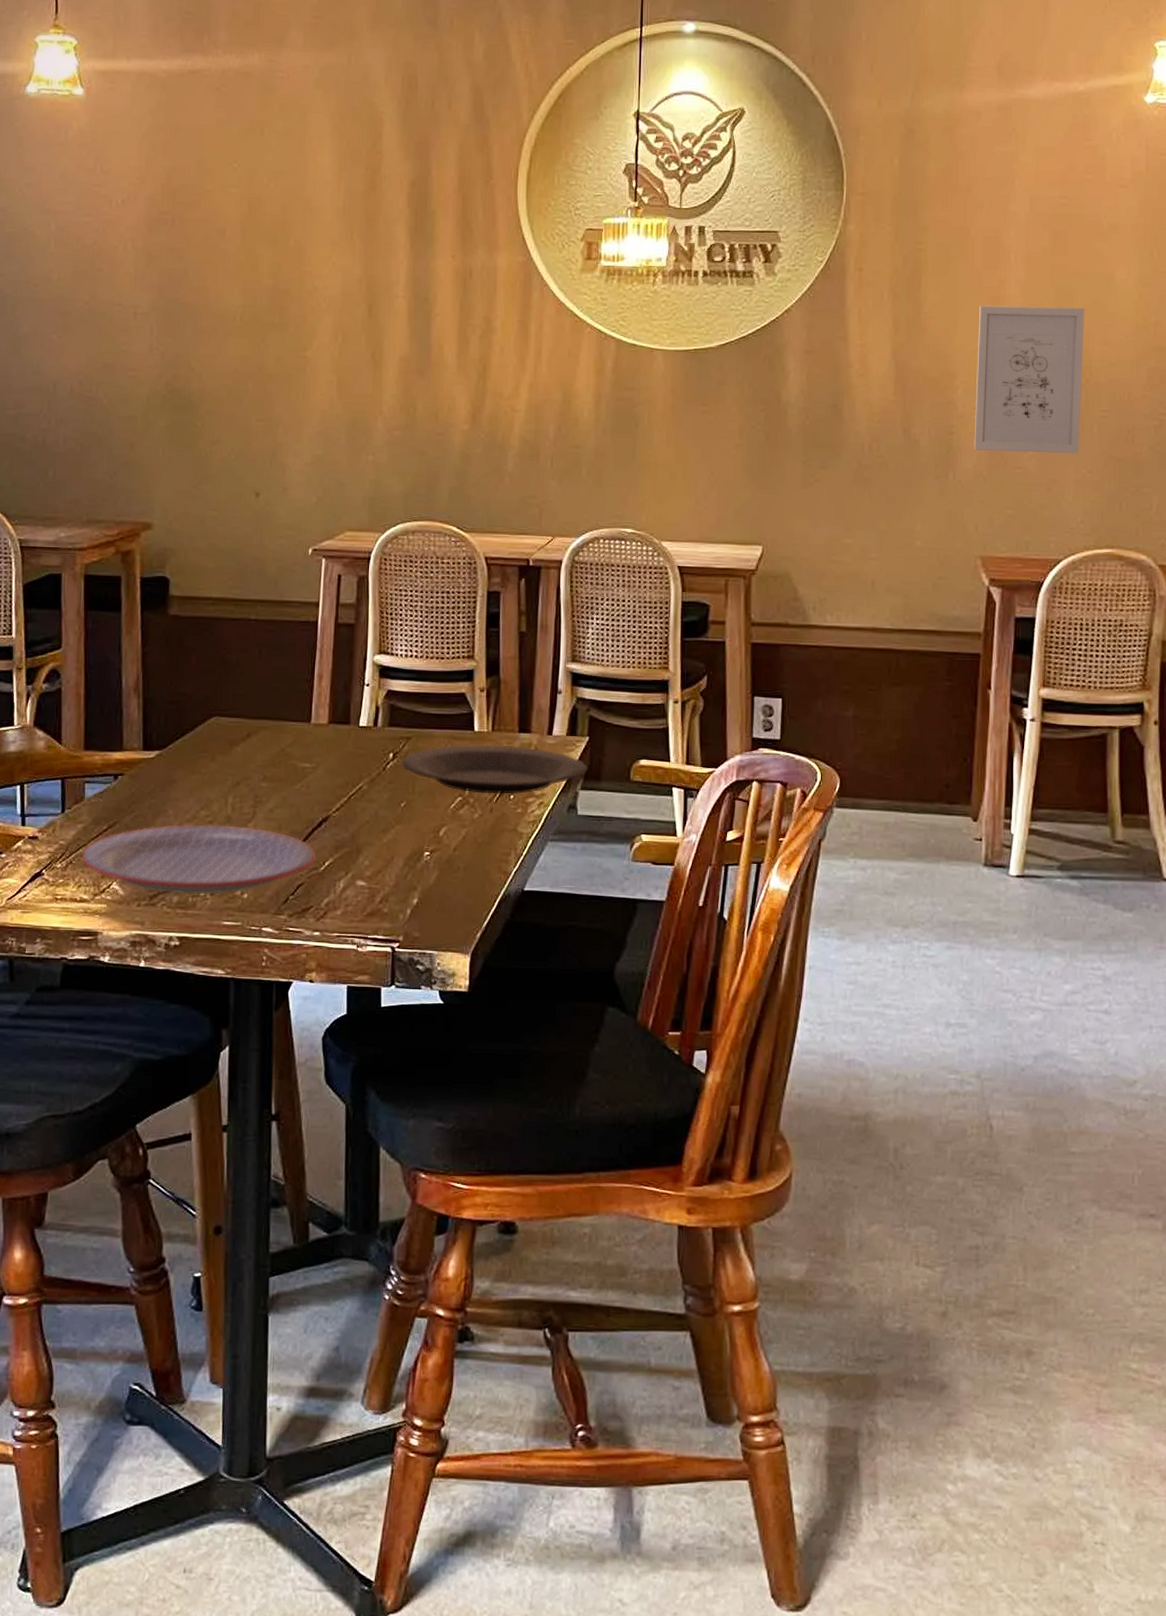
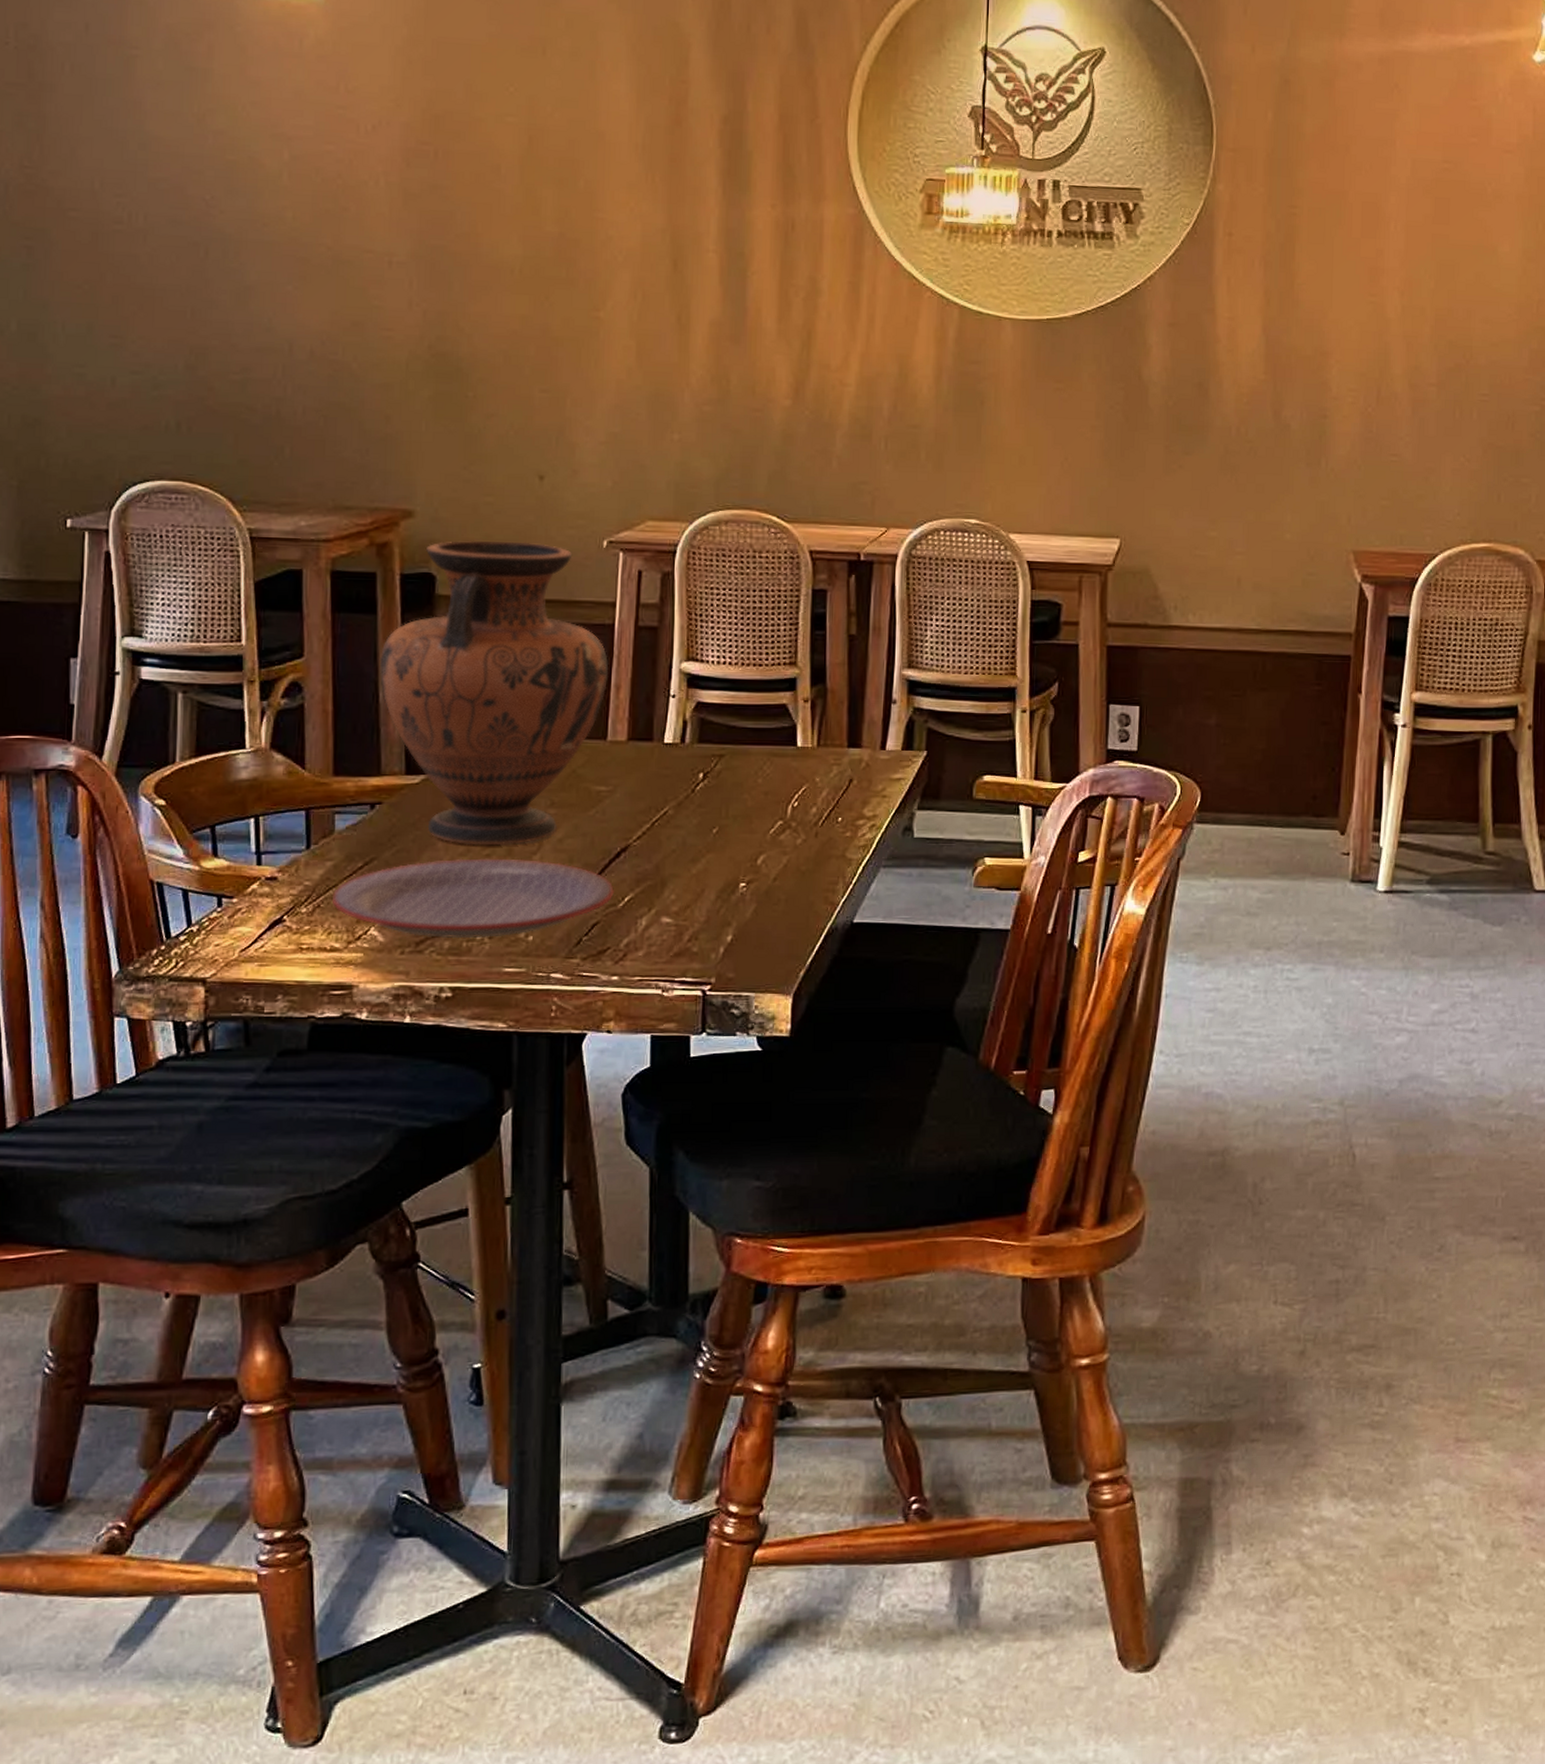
vase: none [122,548,313,814] -> present [379,540,609,846]
plate: present [401,744,588,794] -> none [712,761,926,817]
wall art: present [974,305,1085,454] -> none [1348,277,1467,441]

